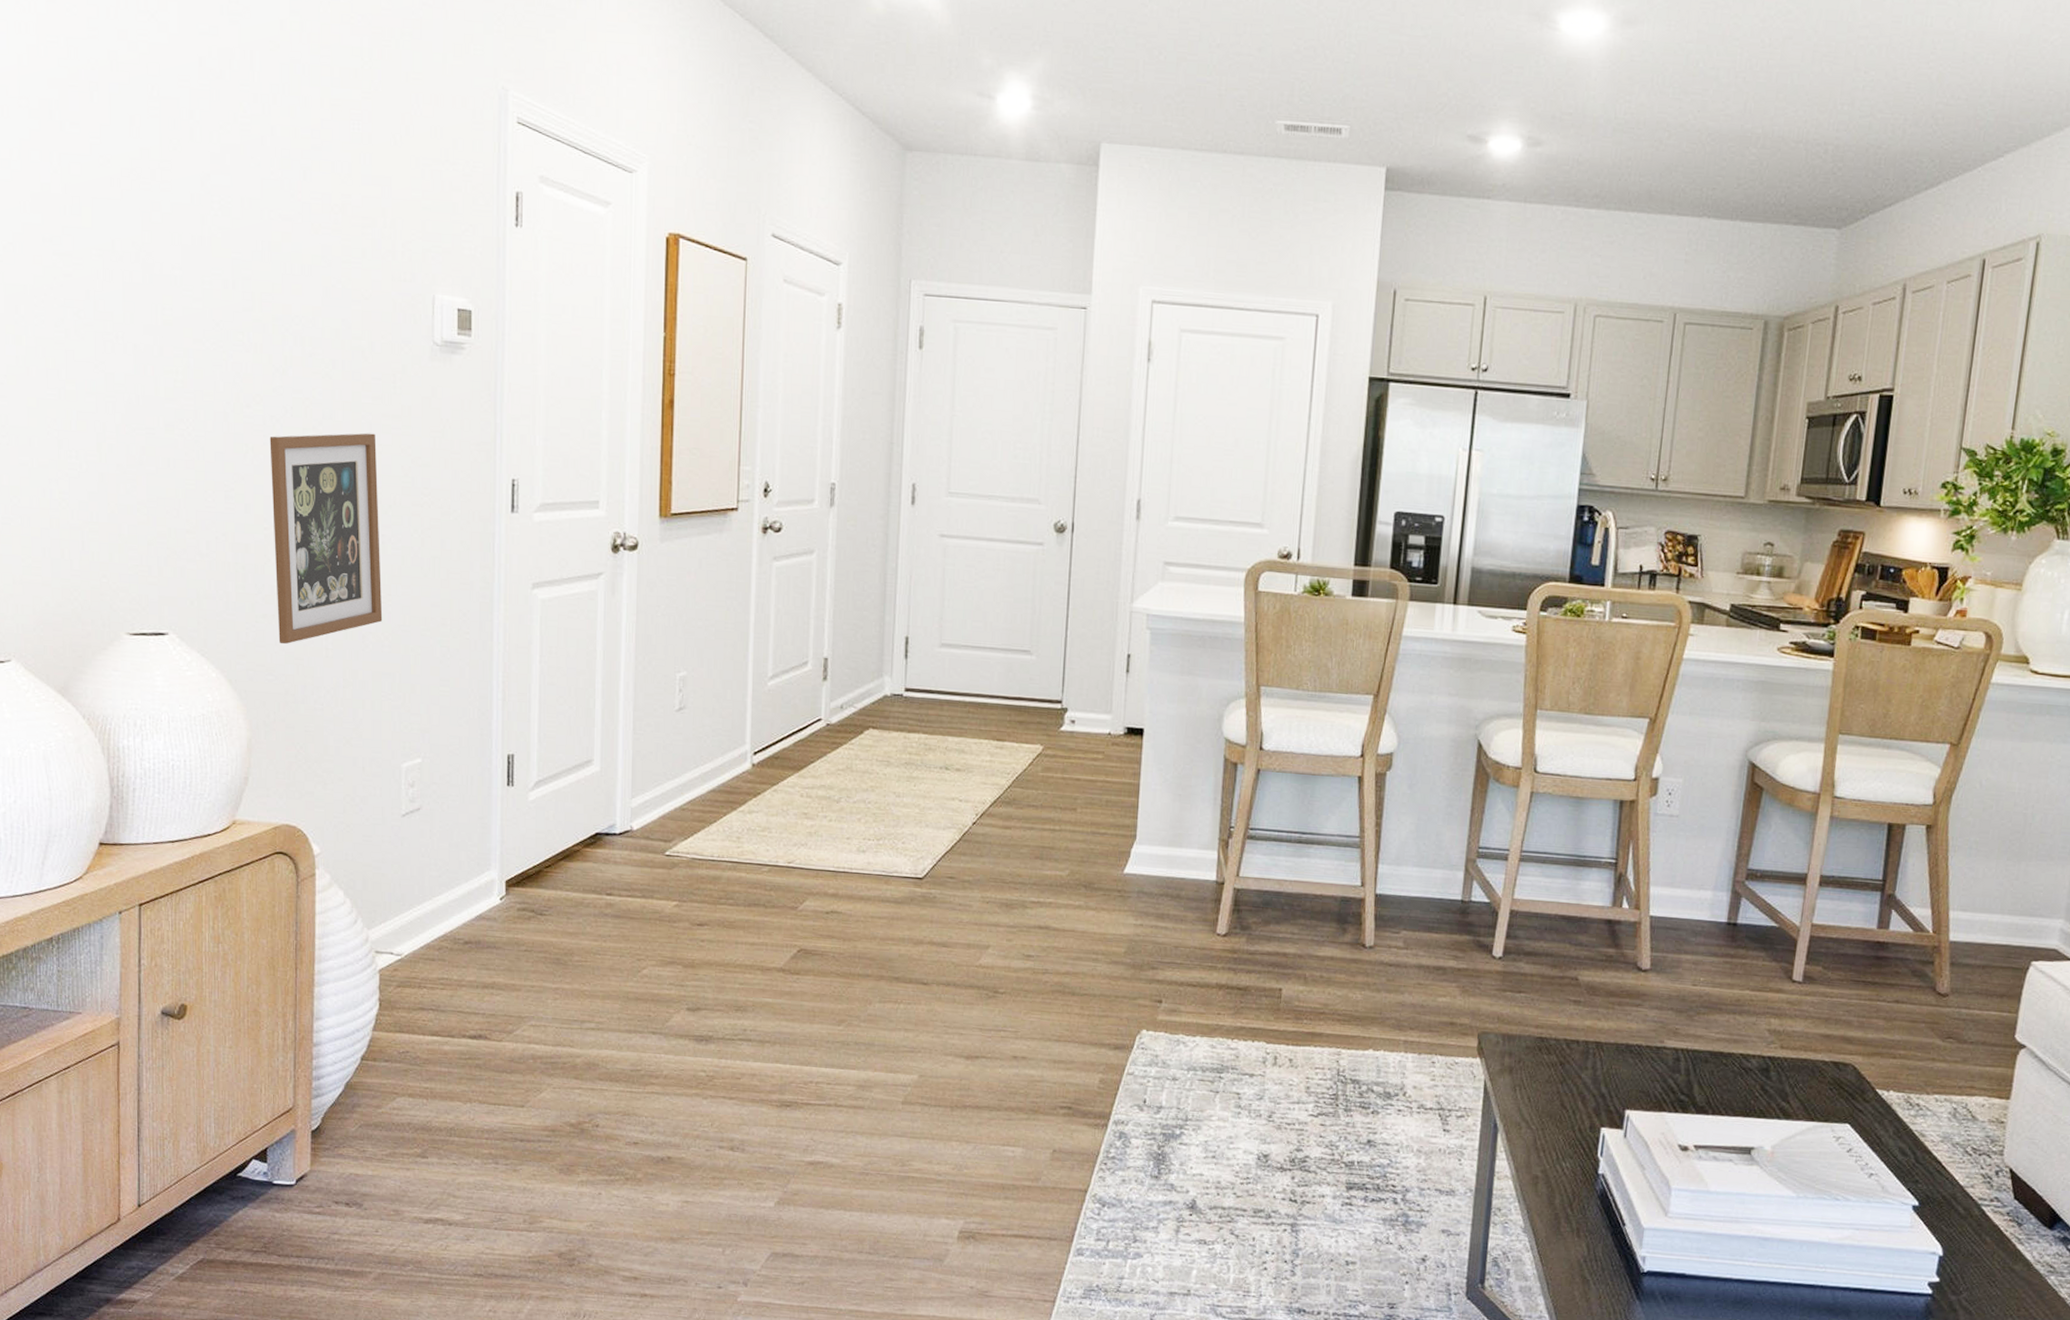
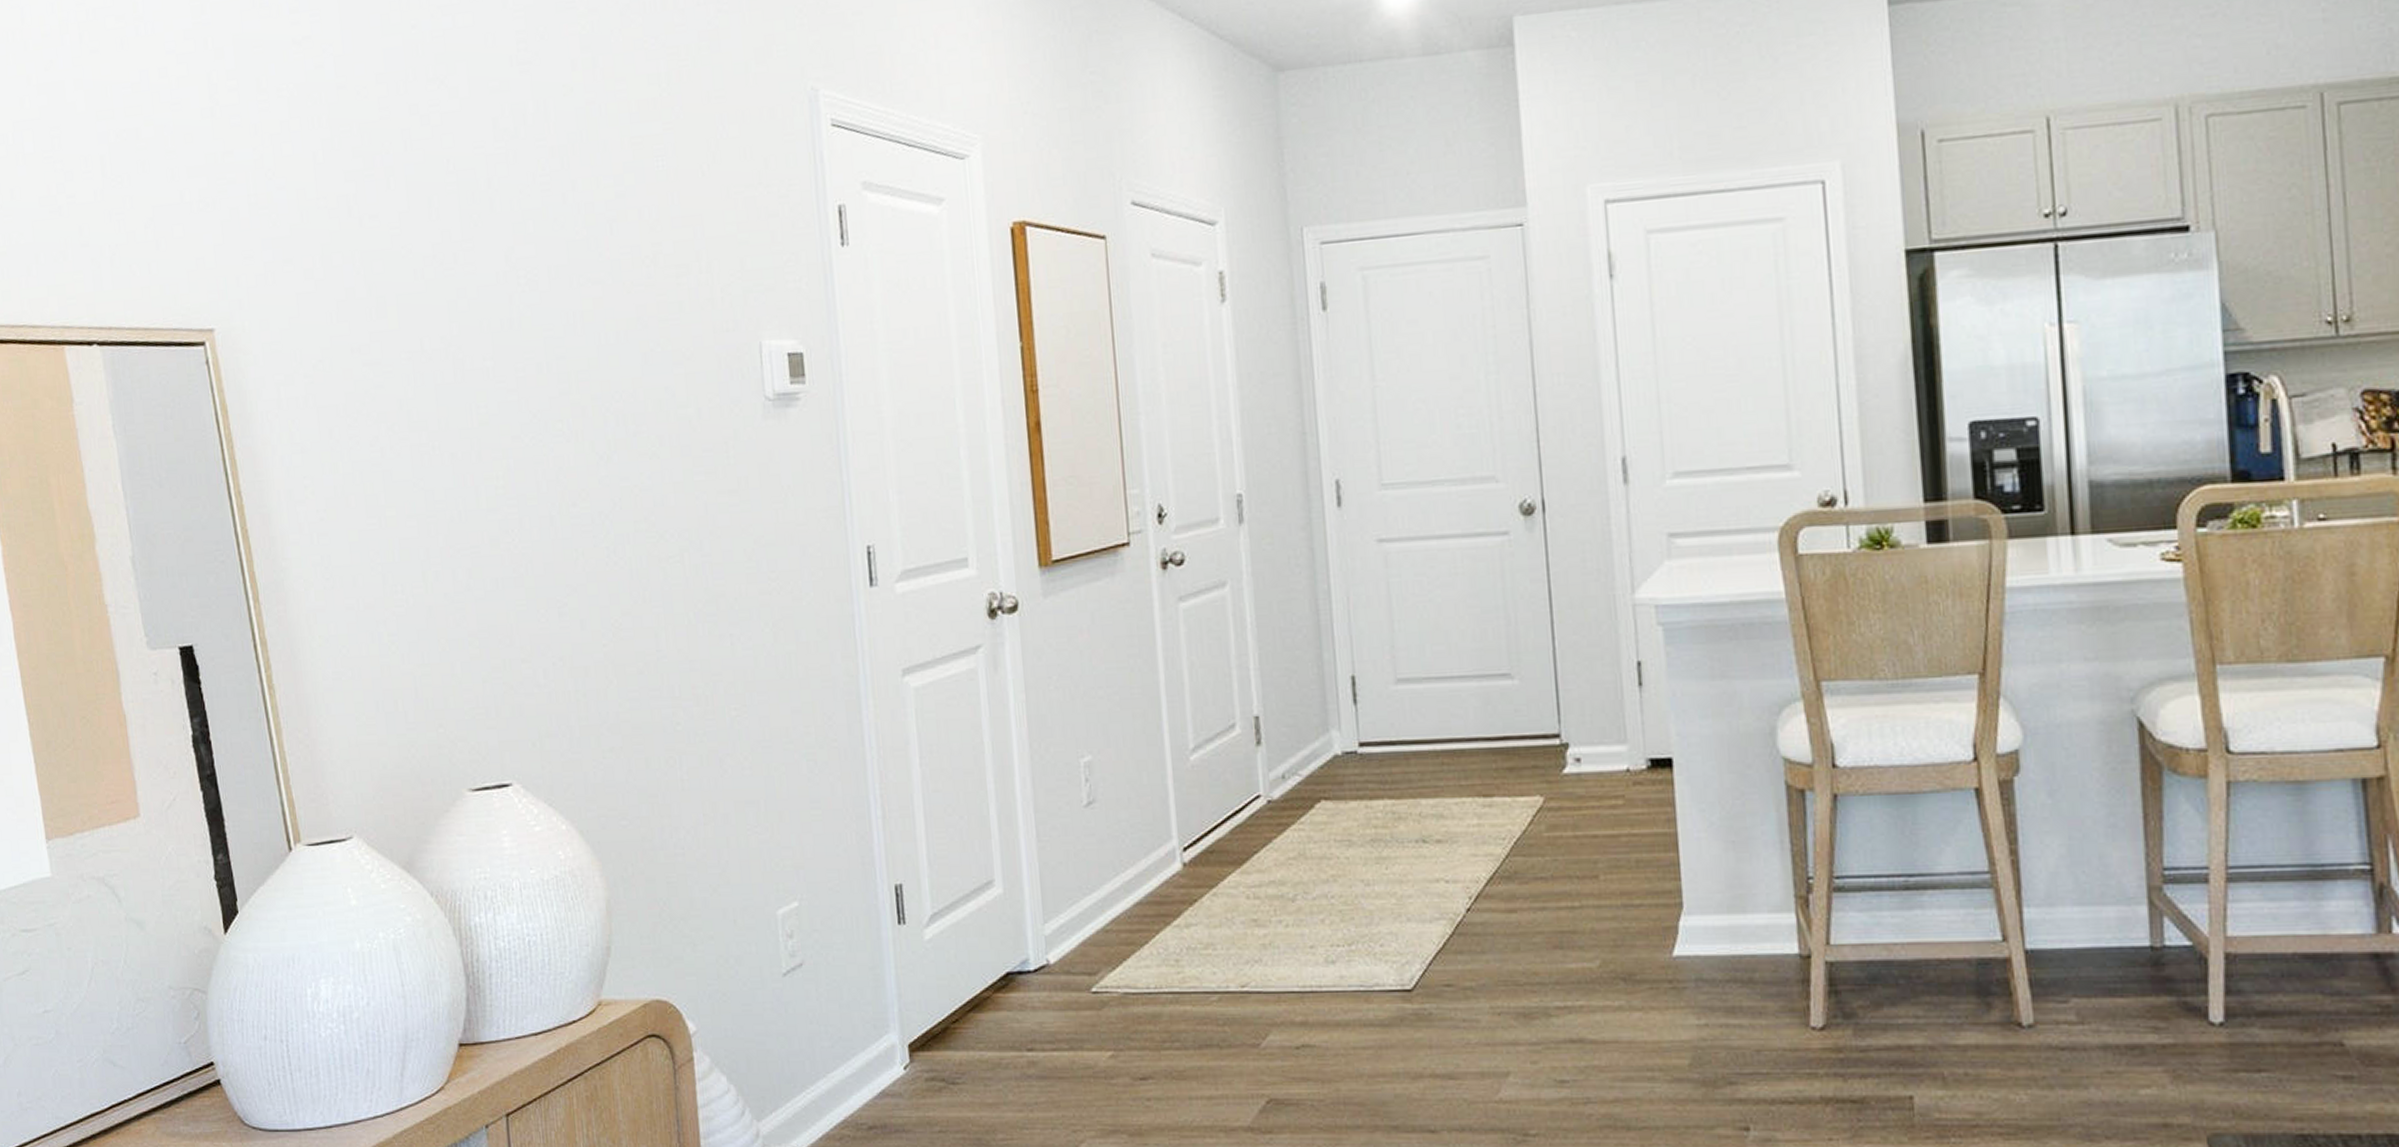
picture frame: present [269,432,383,644] -> none [599,515,740,780]

